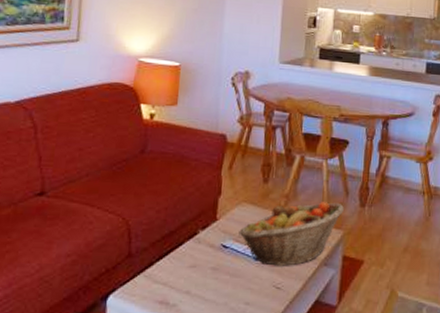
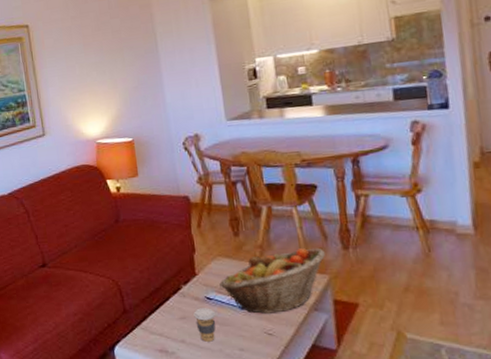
coffee cup: none [205,256,228,294] -> present [193,308,216,342]

